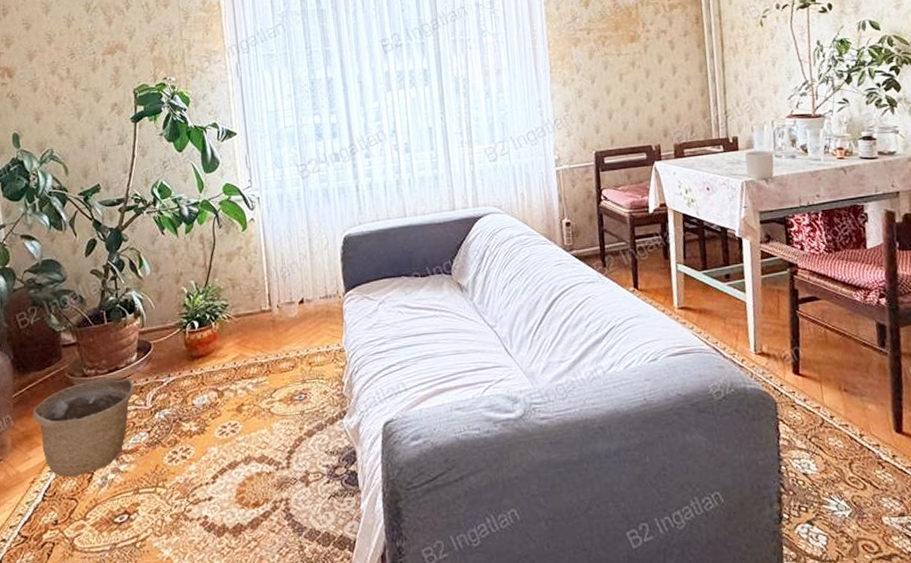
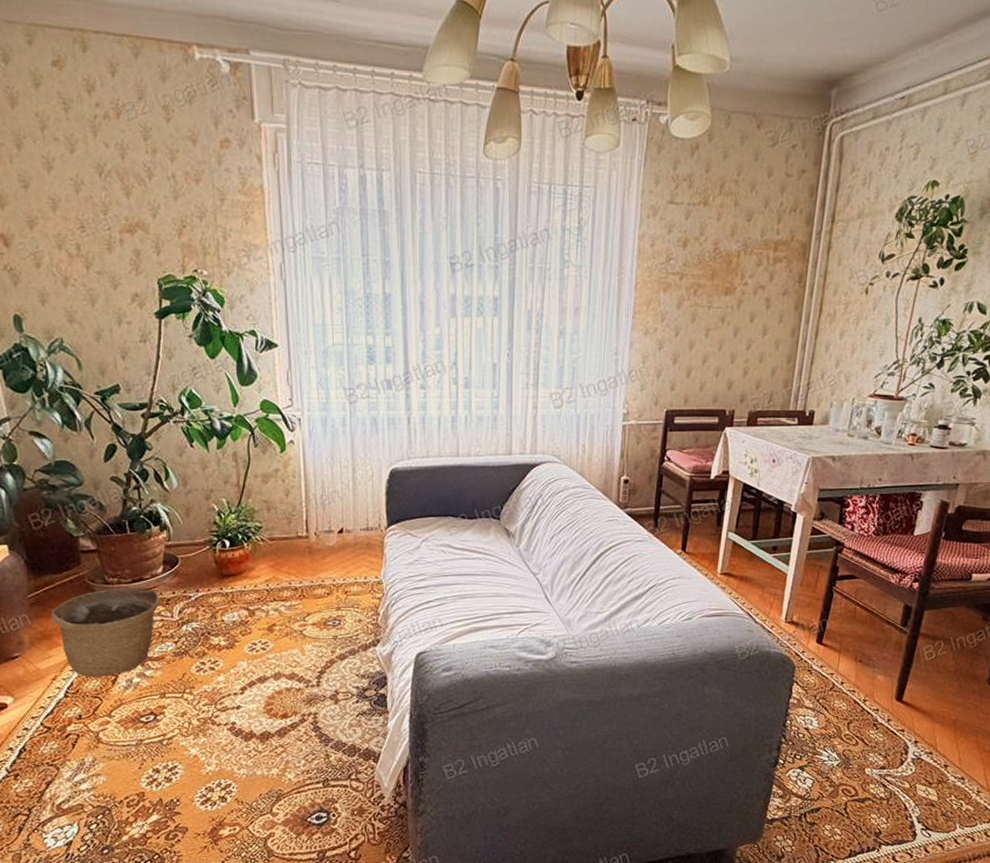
mug: present [745,150,774,180] -> none [816,427,847,458]

